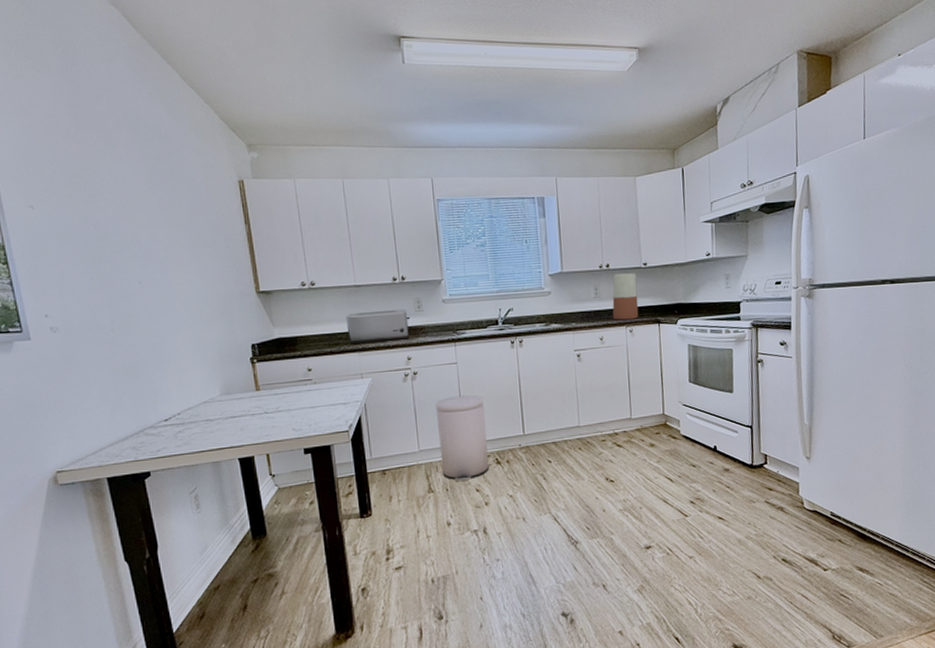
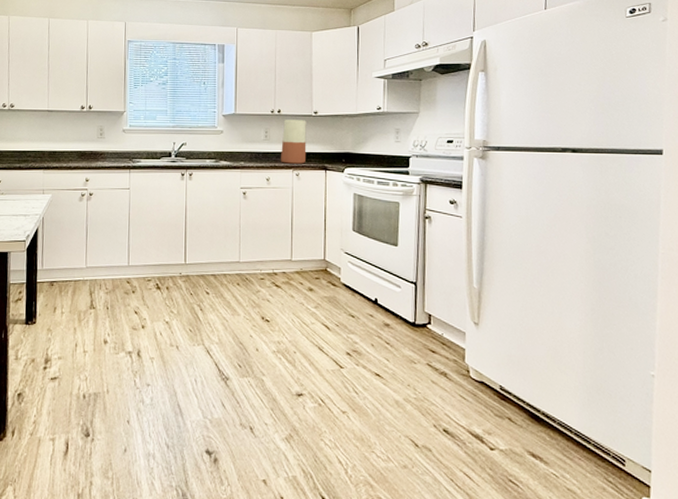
toaster: present [346,309,411,345] -> none [36,134,93,163]
pedal bin: present [435,395,489,481] -> none [105,219,151,301]

